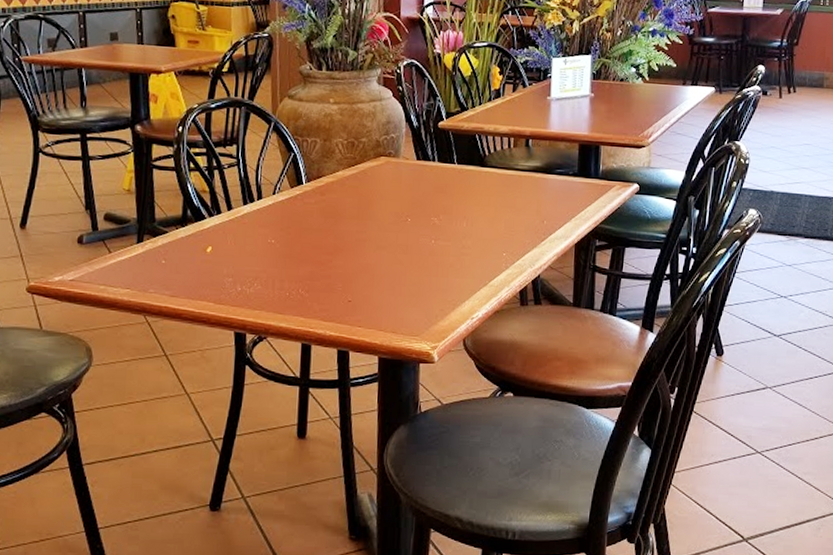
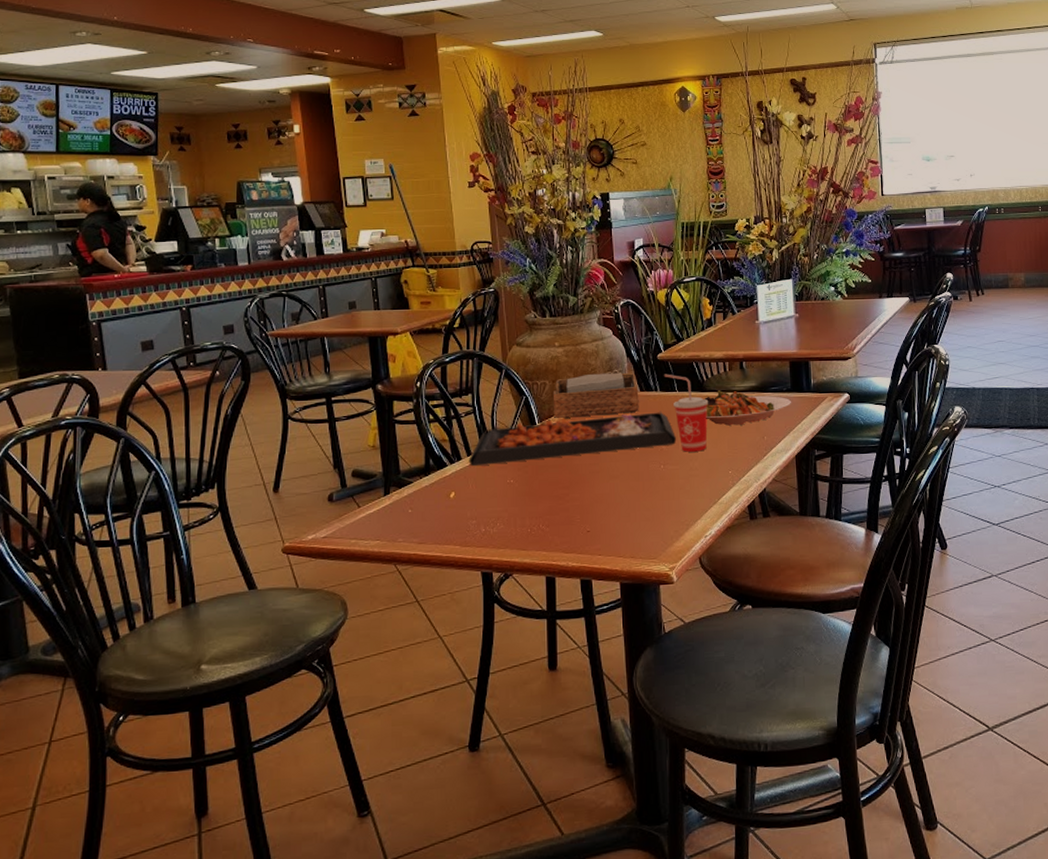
food tray: none [229,181,450,222] -> present [468,411,676,467]
napkin holder: none [322,136,415,182] -> present [552,372,639,418]
beverage cup: none [444,144,488,230] -> present [664,374,708,452]
salad: none [484,167,577,207] -> present [704,390,792,426]

